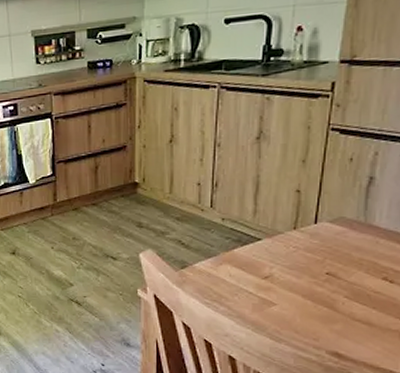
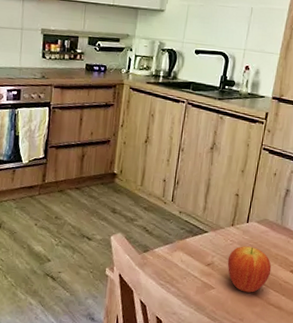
fruit: none [291,252,354,307] -> present [227,246,272,293]

